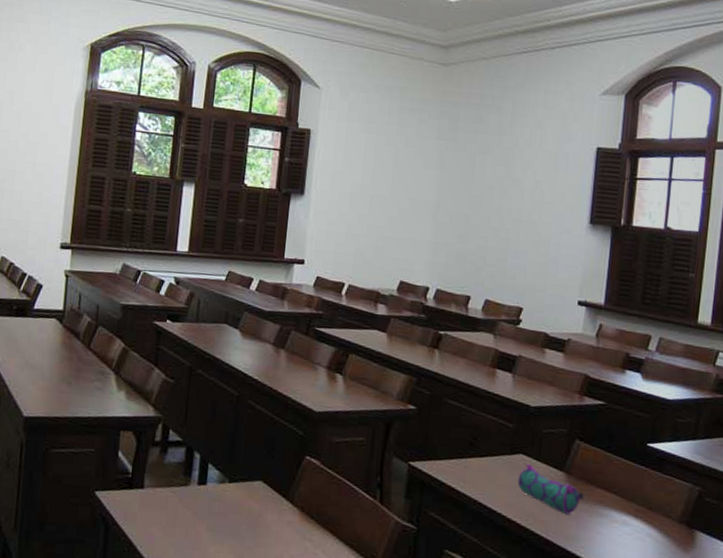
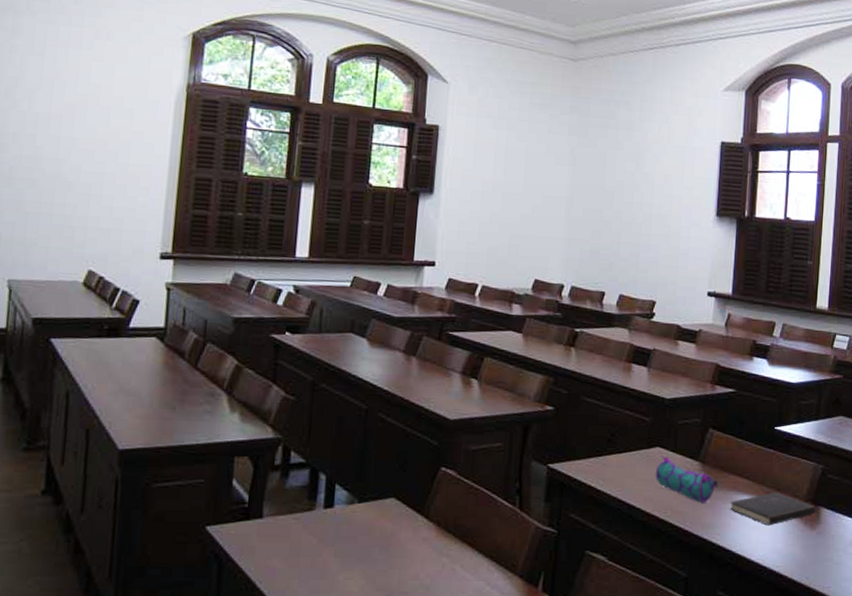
hardcover book: none [595,510,691,544] -> present [729,492,816,526]

